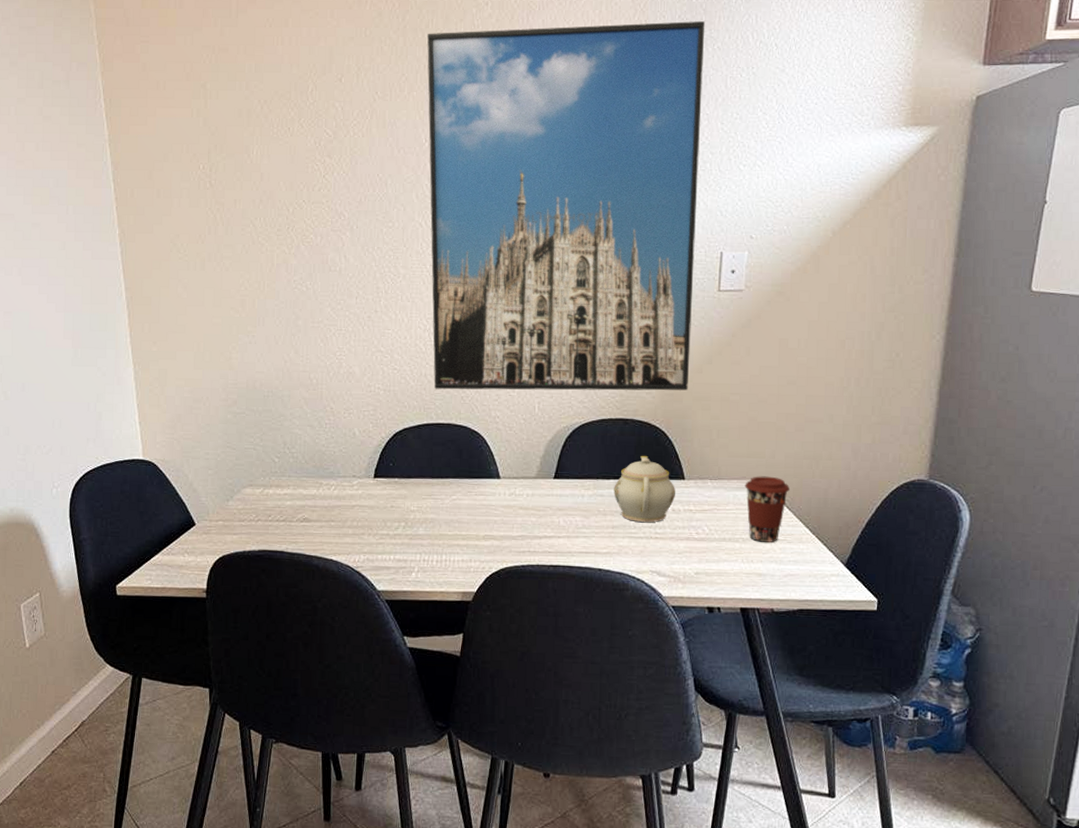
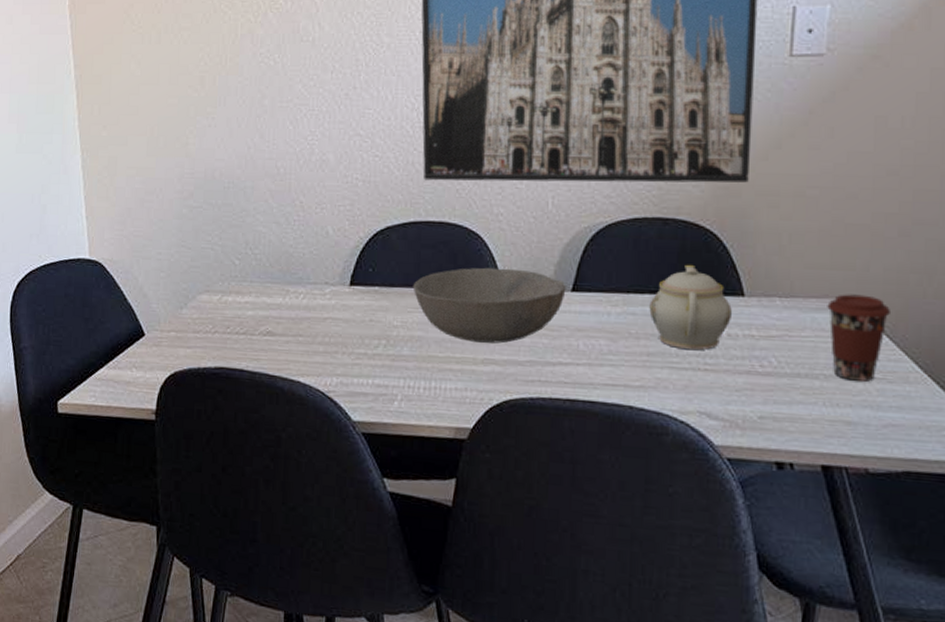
bowl: none [426,460,550,522] -> present [412,267,566,344]

